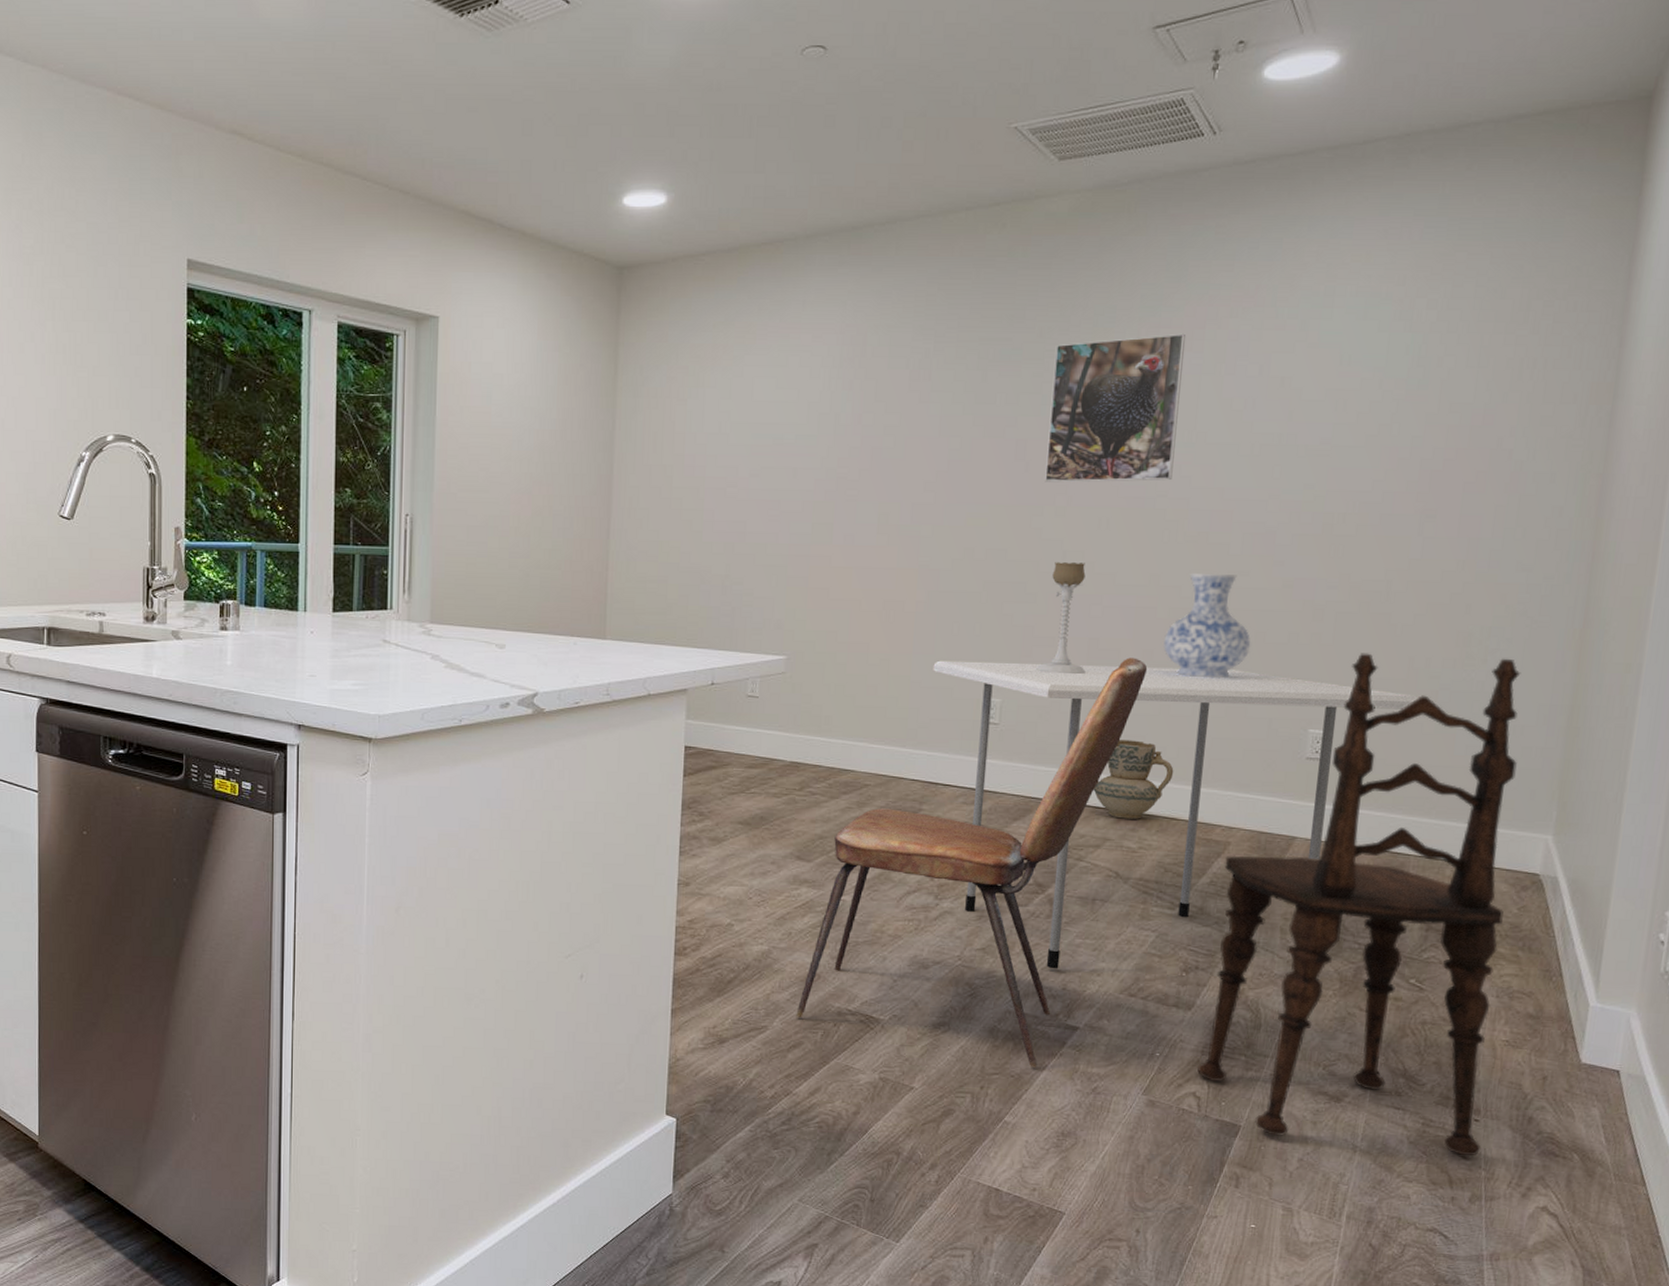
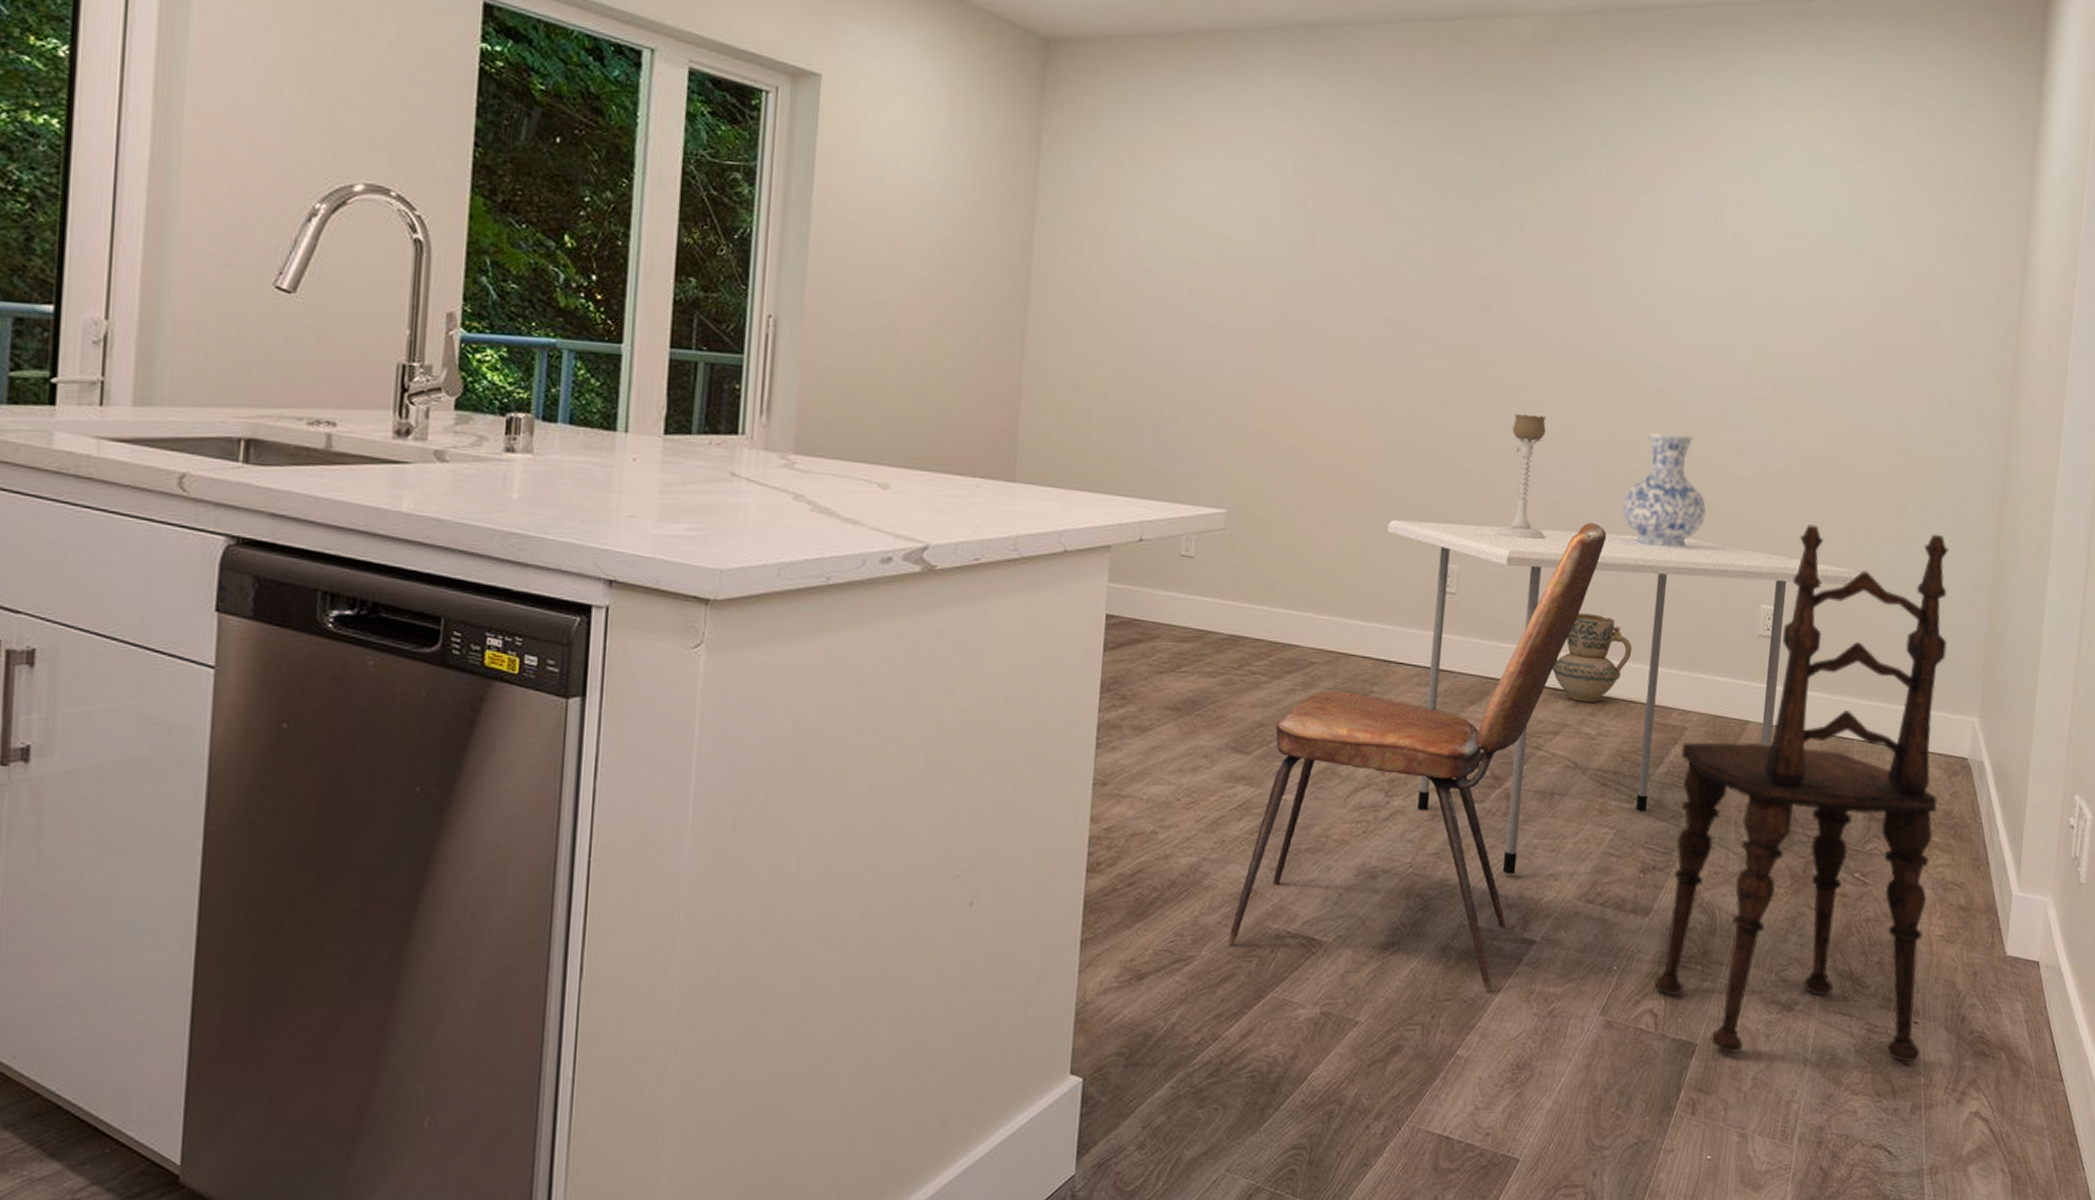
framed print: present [1045,333,1185,483] -> none [1506,175,1644,332]

